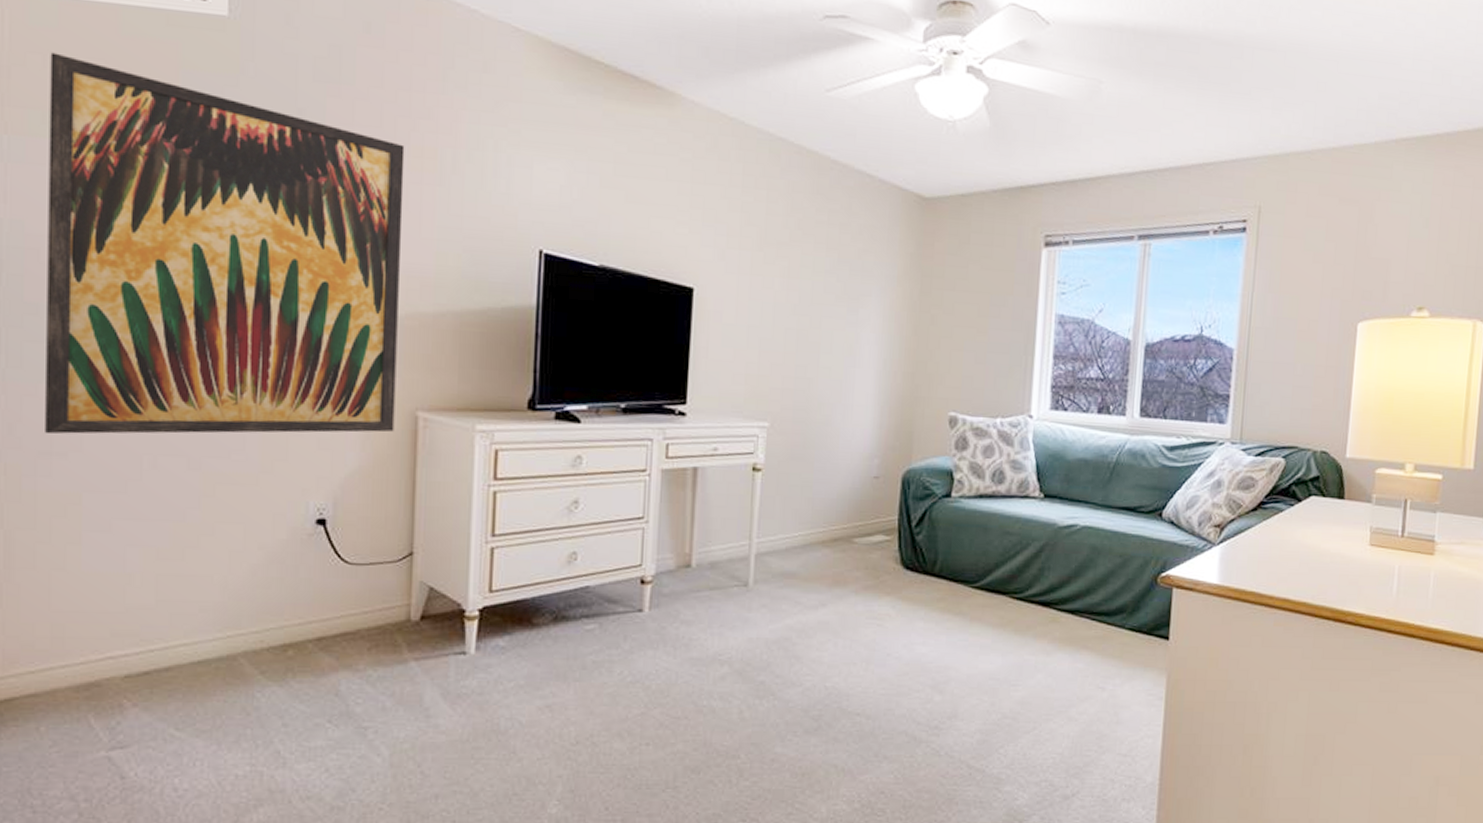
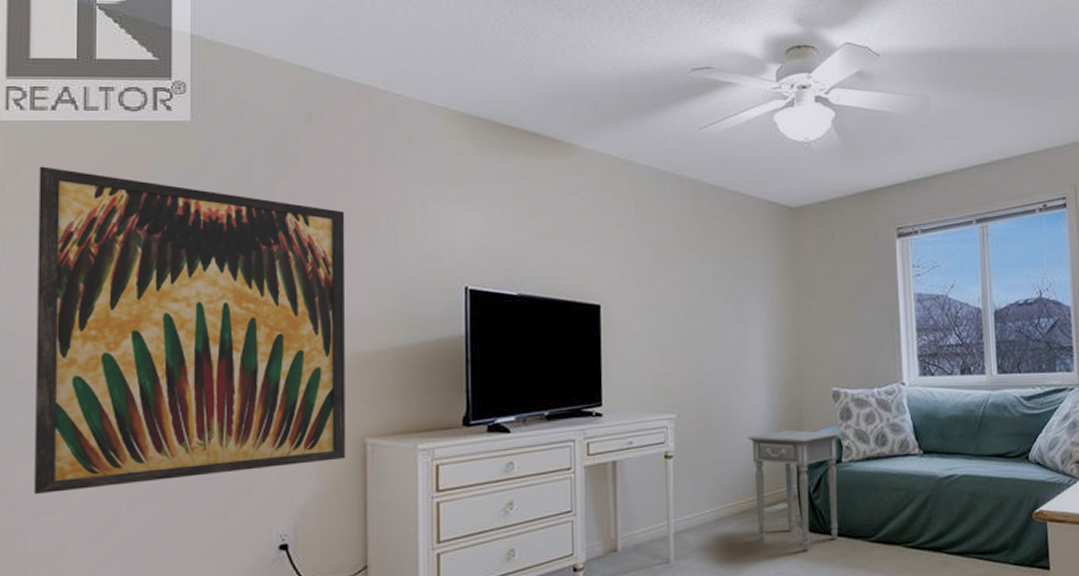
side table: none [848,454,952,590] -> present [747,430,840,551]

